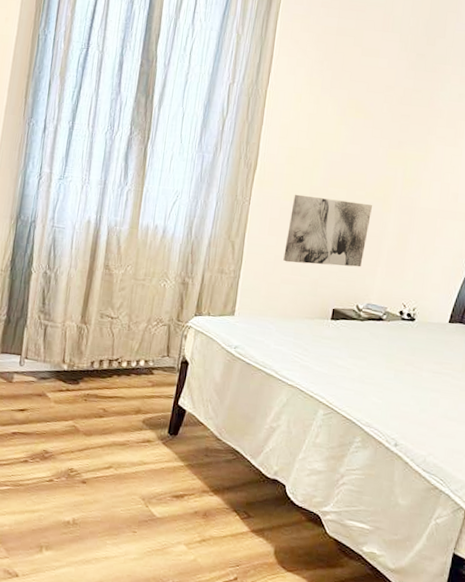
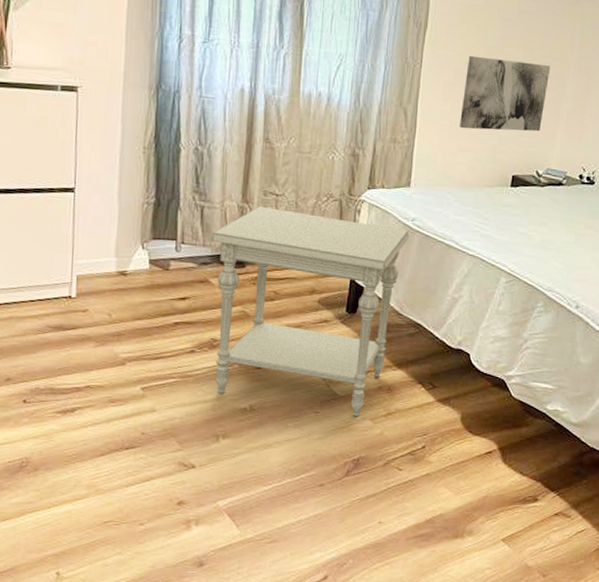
side table: none [43,327,232,541] -> present [210,206,410,417]

